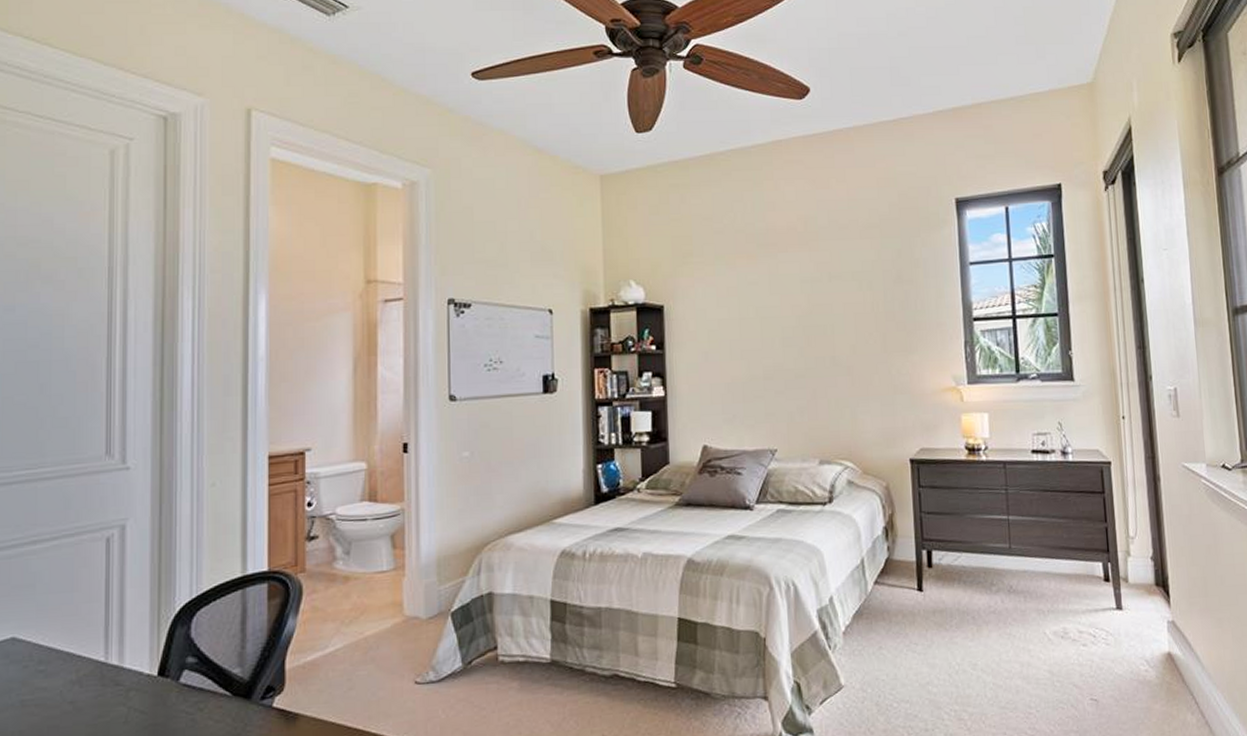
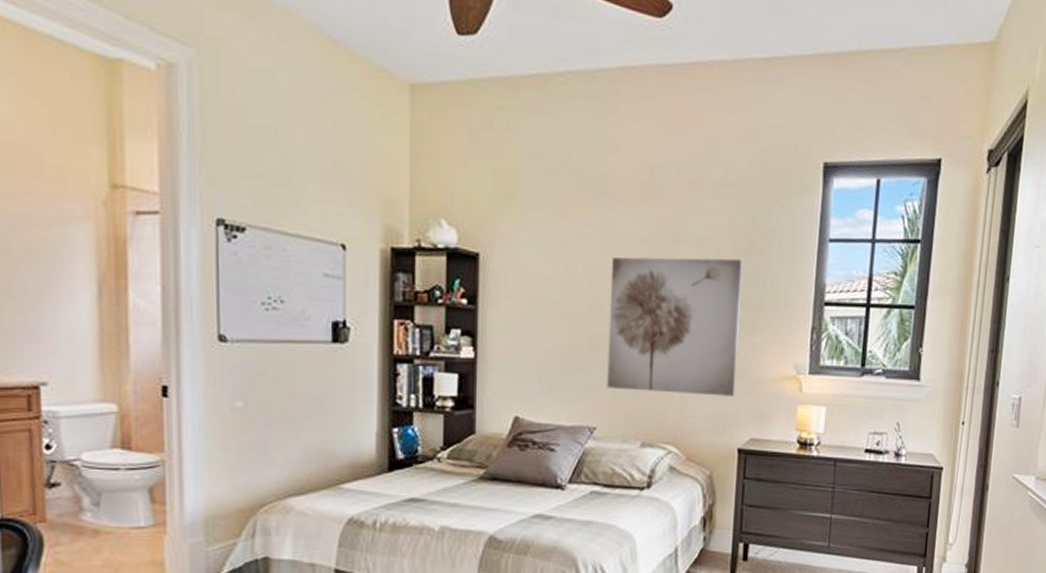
wall art: none [777,288,901,413] -> present [607,257,743,396]

